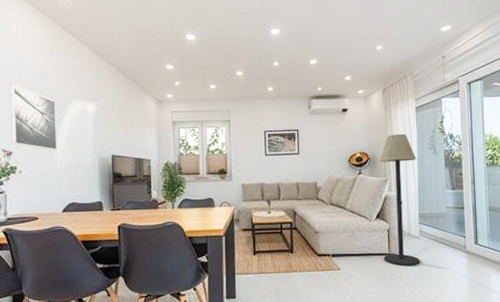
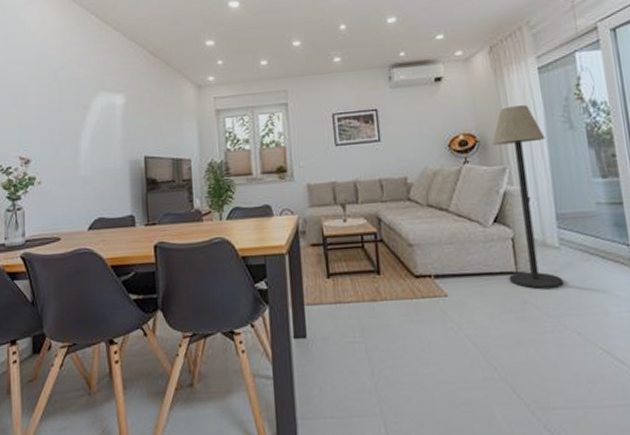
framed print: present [10,84,58,150] -> none [27,79,81,155]

